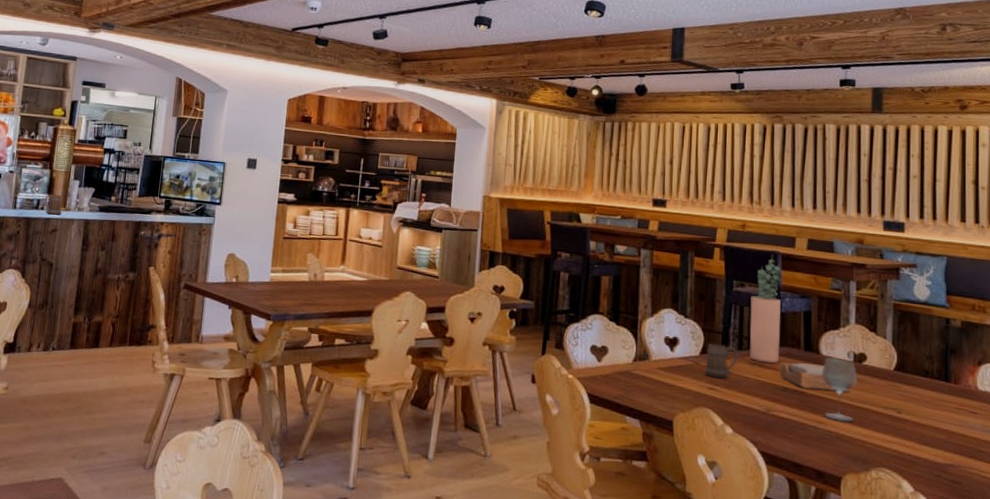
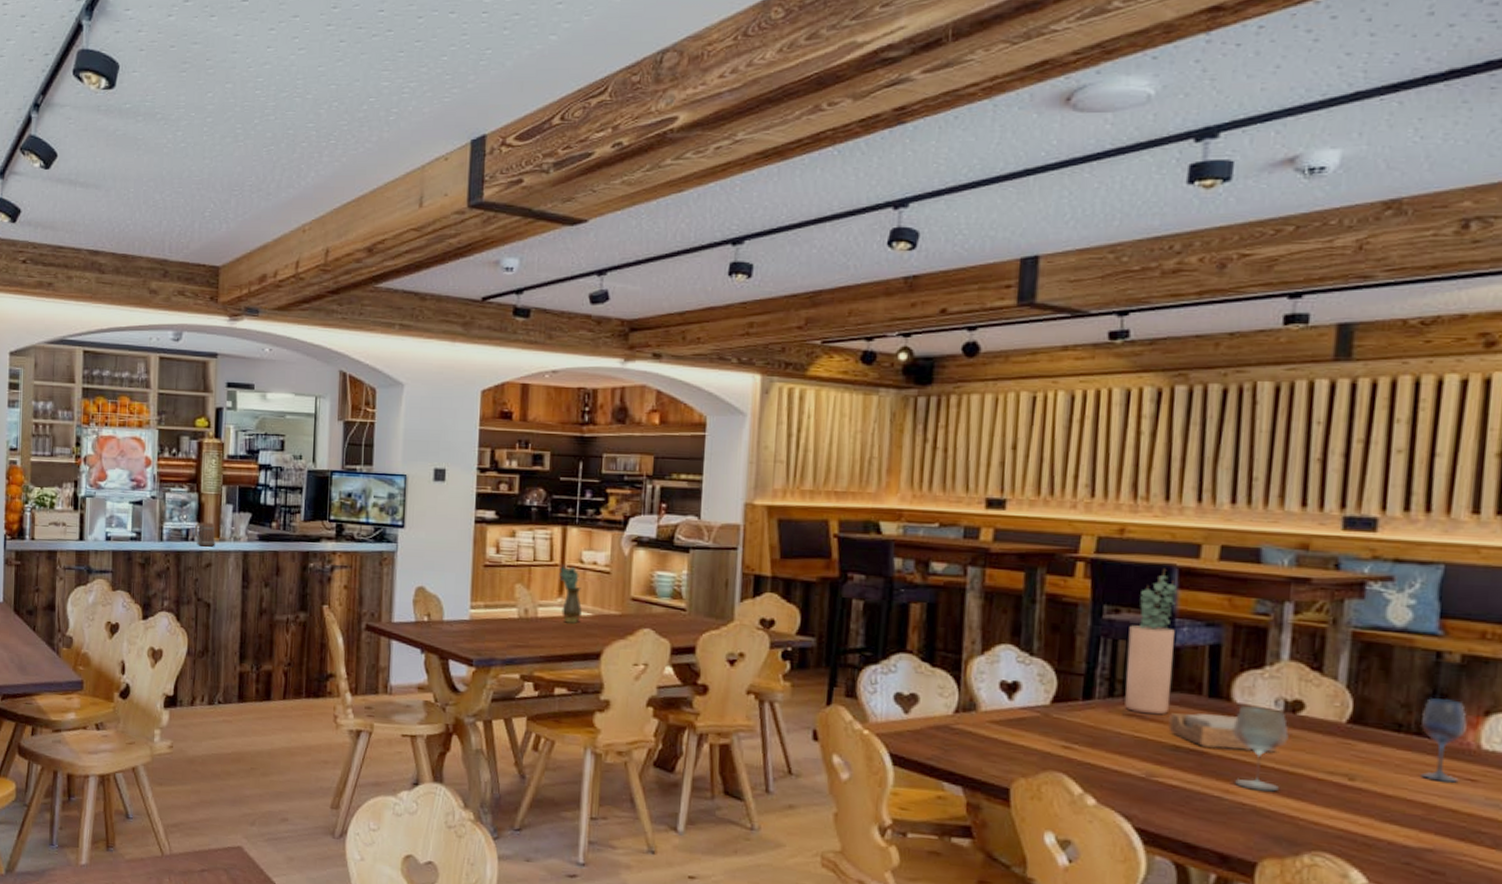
vase: none [342,238,359,287] -> present [559,564,582,624]
beer mug: present [705,344,738,379] -> none [1057,689,1108,735]
wineglass: none [939,352,968,415] -> present [1420,698,1467,784]

